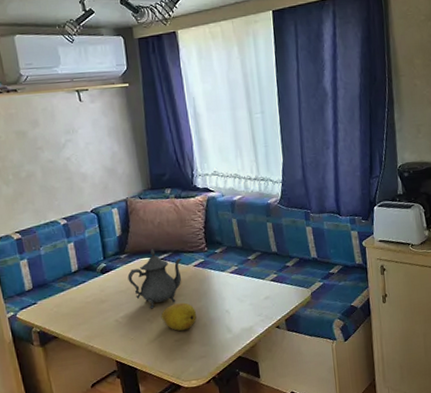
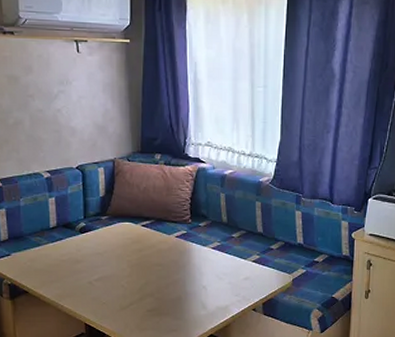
teapot: present [127,248,182,309] -> none [106,213,164,275]
fruit: present [161,302,197,331] -> none [136,273,173,301]

